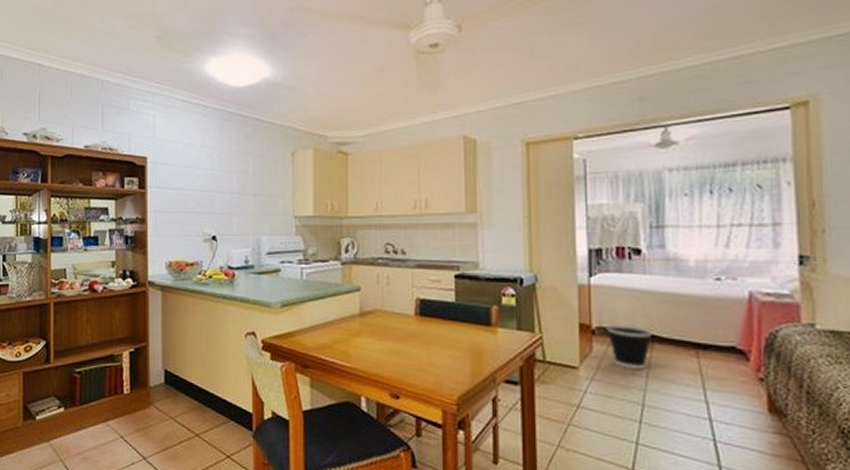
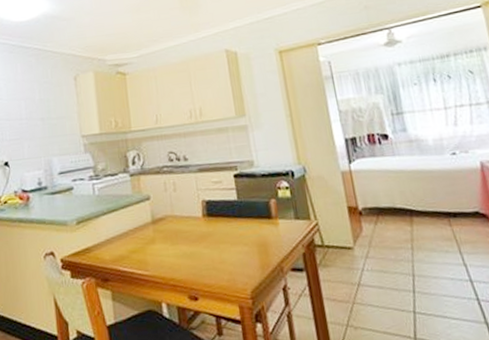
wastebasket: present [606,325,653,369] -> none [371,203,410,243]

